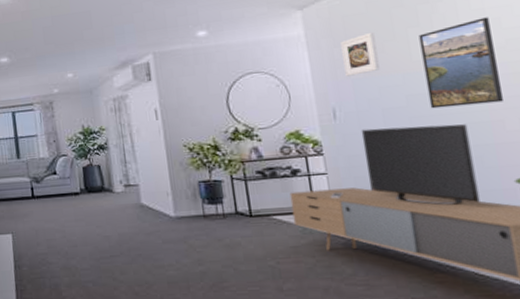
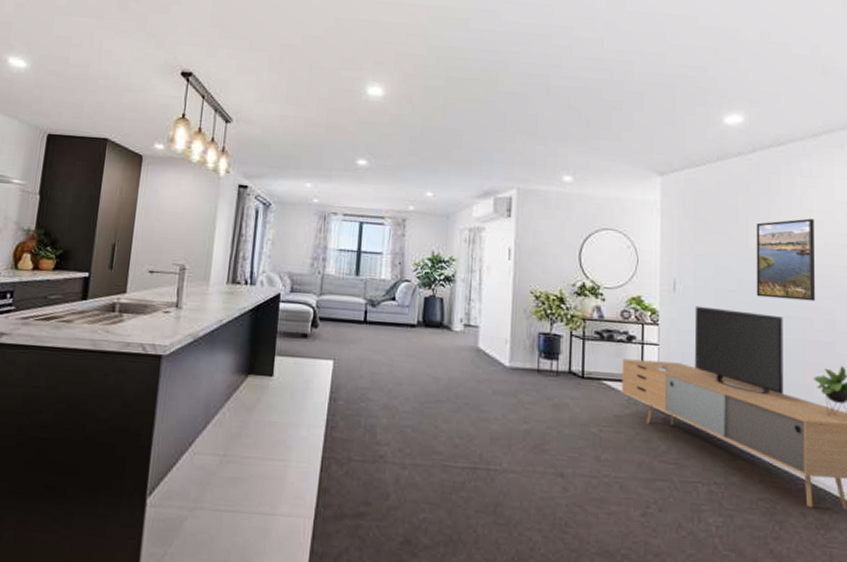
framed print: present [341,33,380,77] -> none [690,212,720,251]

